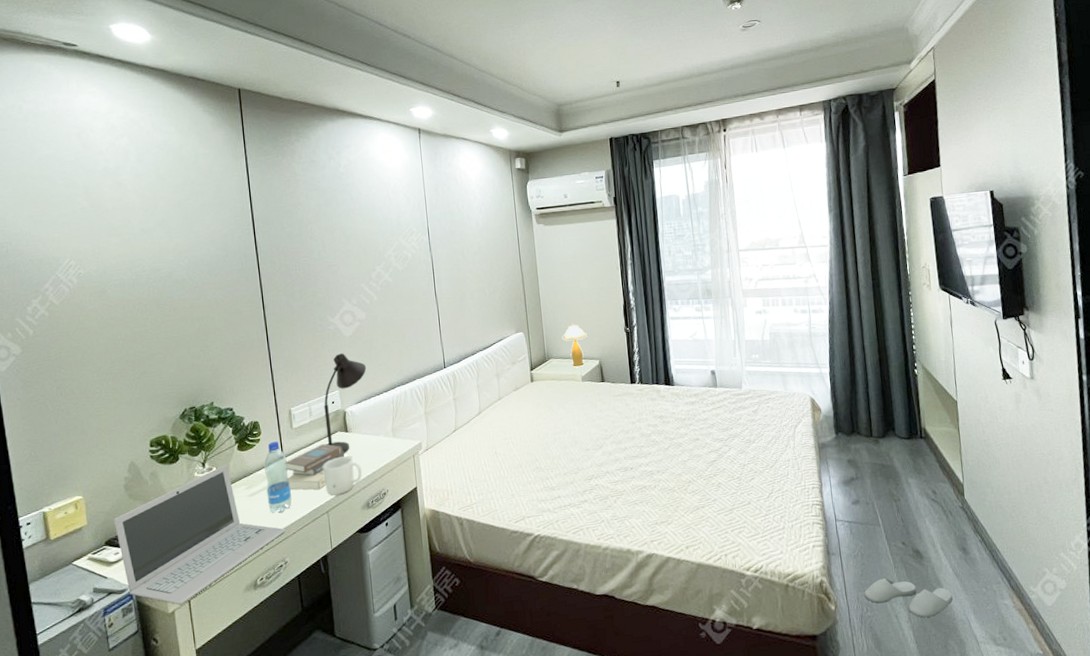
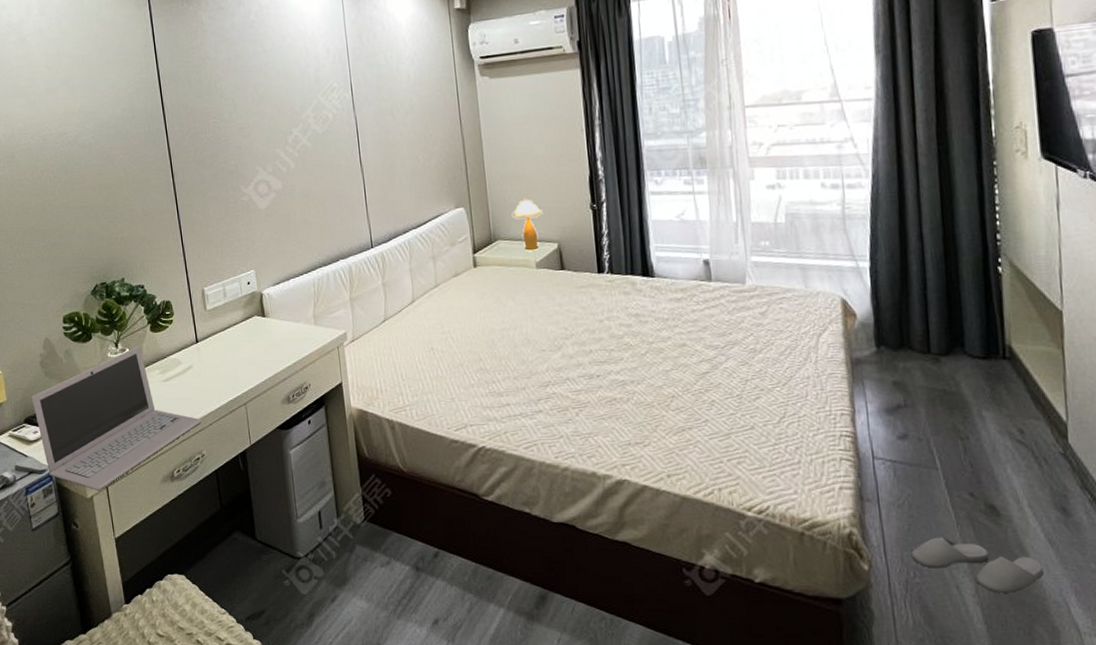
bottle: present [264,441,292,513] -> none [178,323,207,401]
books: present [286,444,352,490] -> none [201,329,271,379]
mug: present [322,456,362,496] -> none [239,344,282,386]
desk lamp: present [324,353,367,453] -> none [239,228,285,340]

